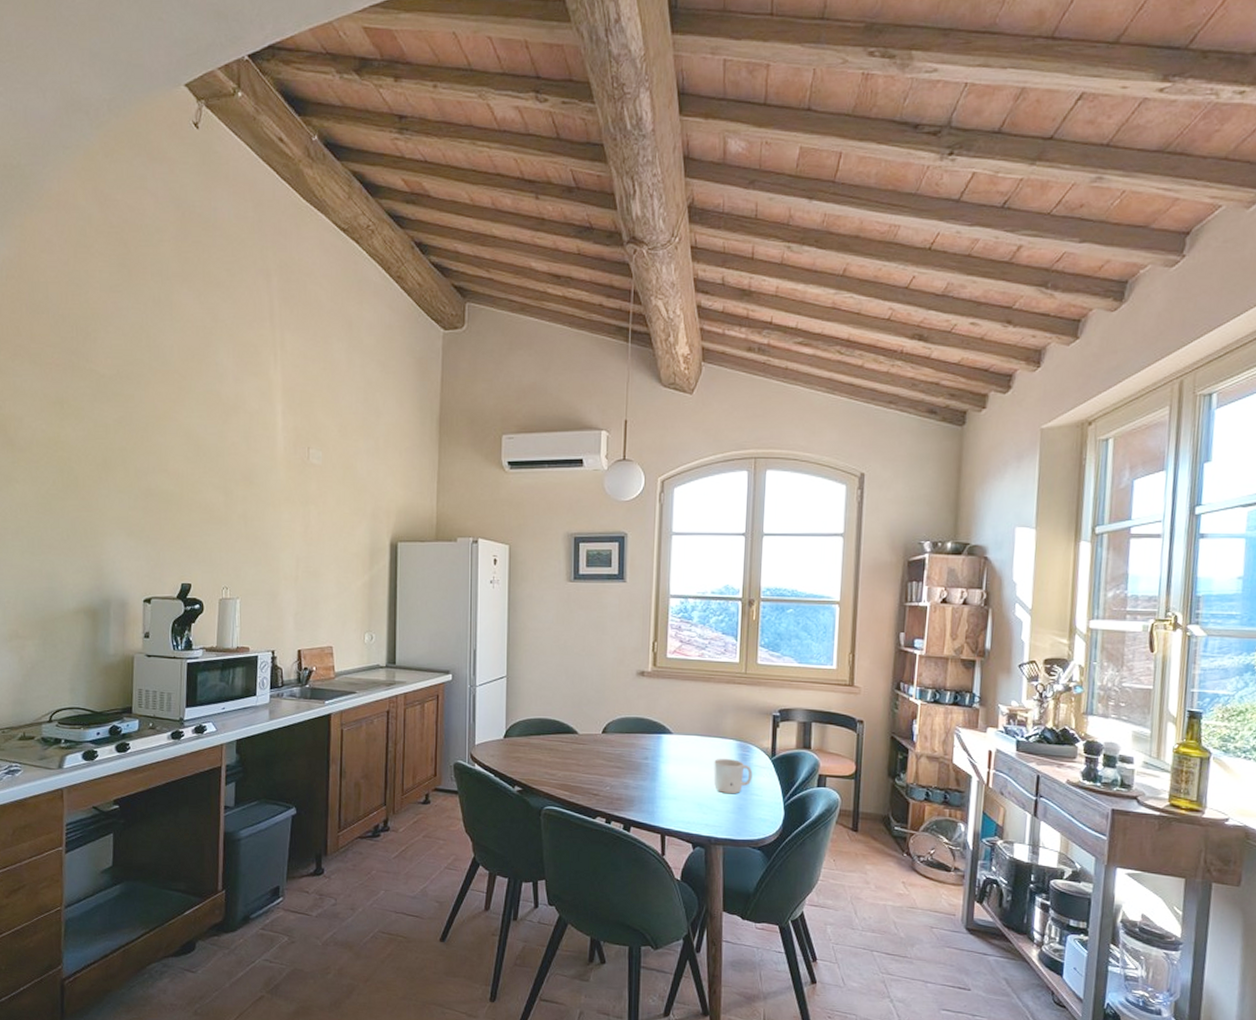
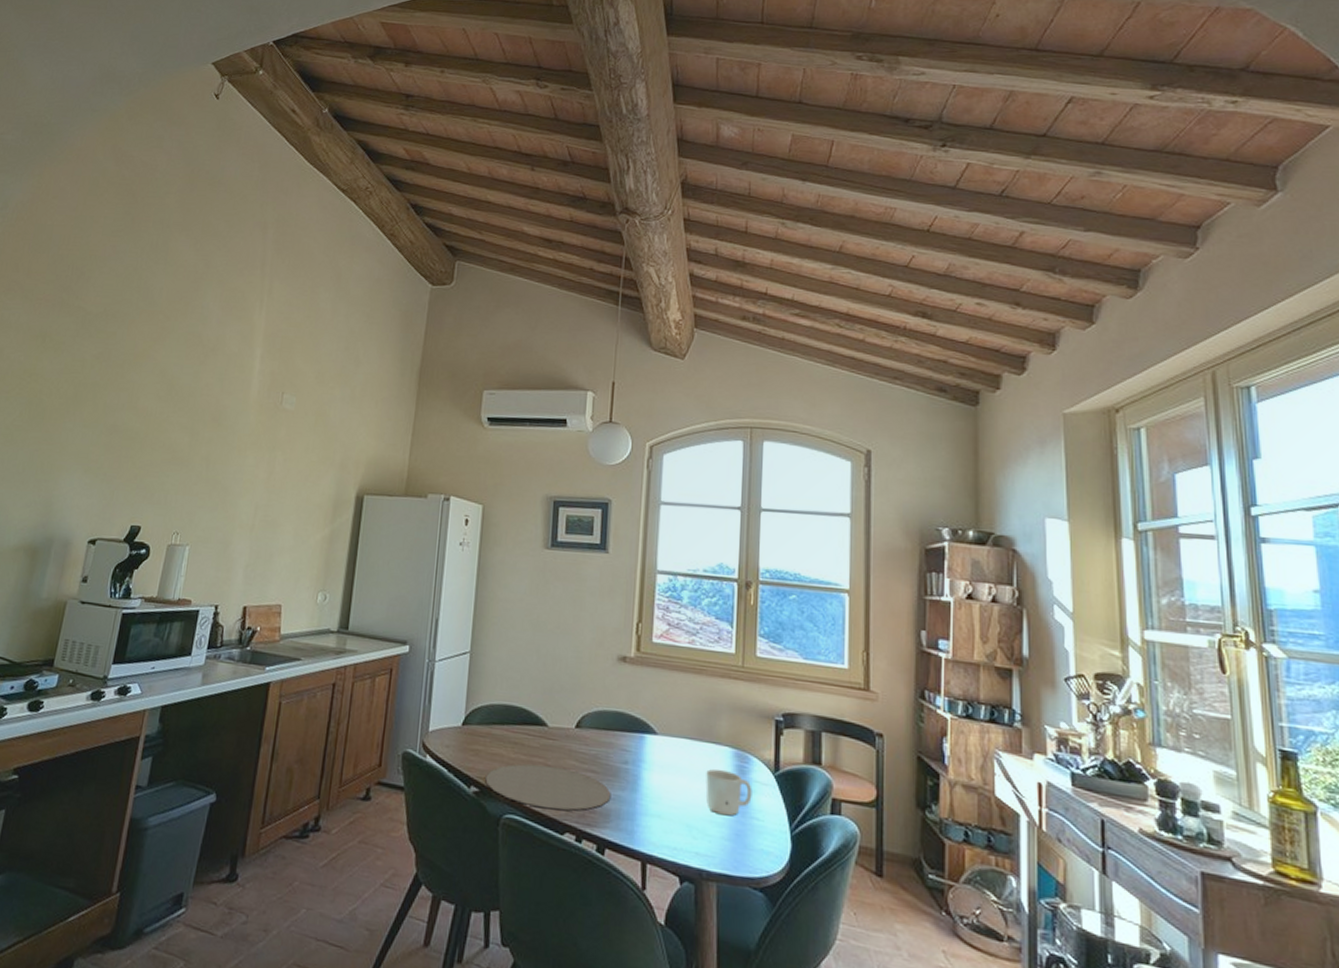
placemat: none [527,765,634,800] -> present [485,764,611,811]

